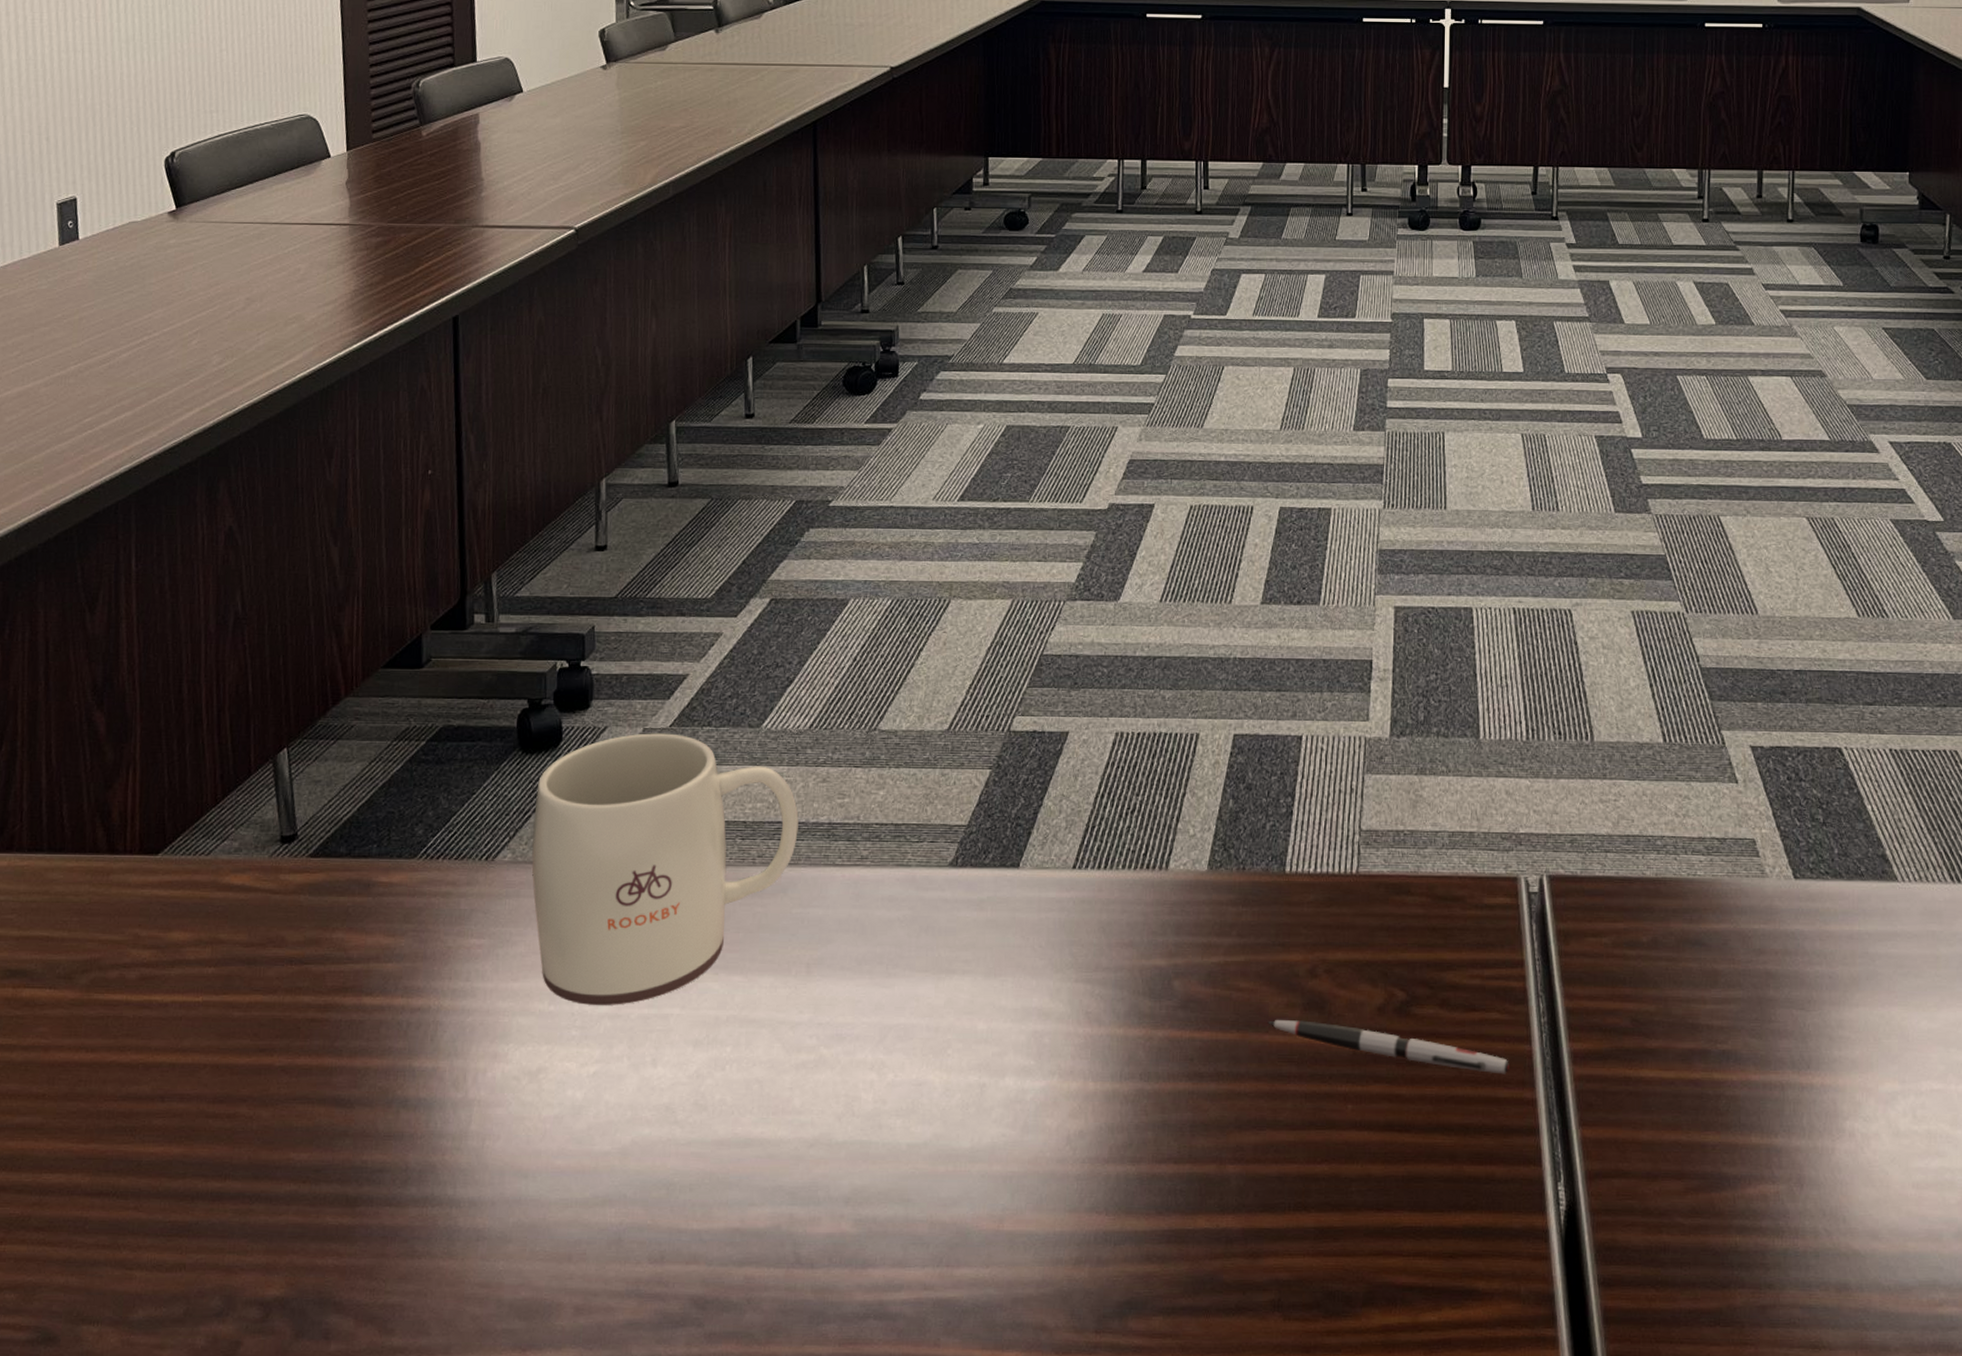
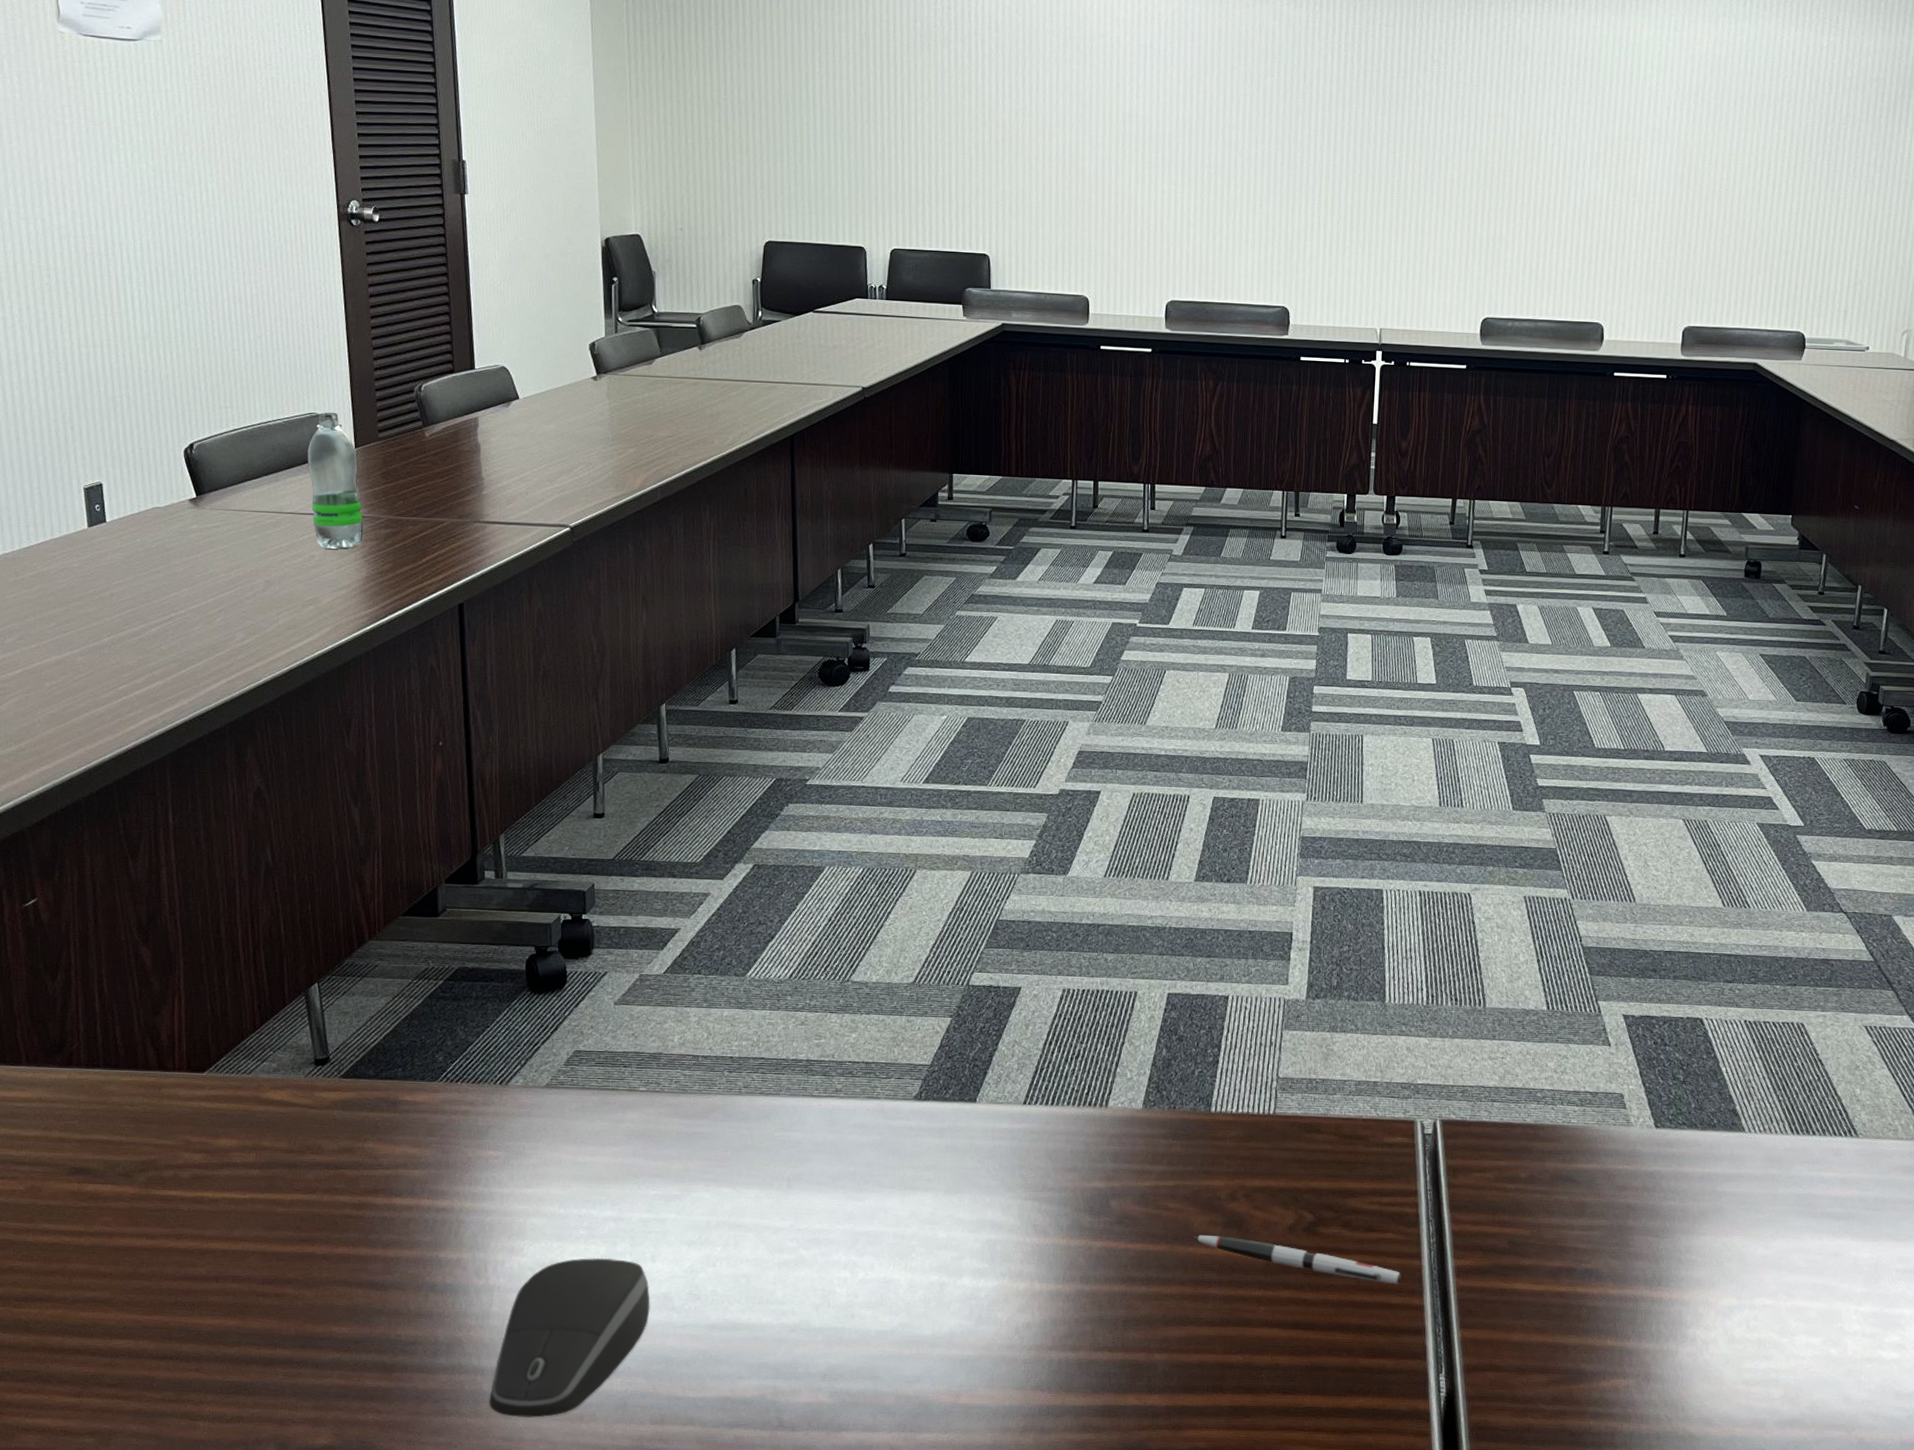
bottle: none [295,113,353,261] -> present [307,412,364,550]
computer mouse: none [465,1062,650,1258] -> present [489,1257,650,1418]
mug: present [531,733,799,1005] -> none [541,978,780,1210]

